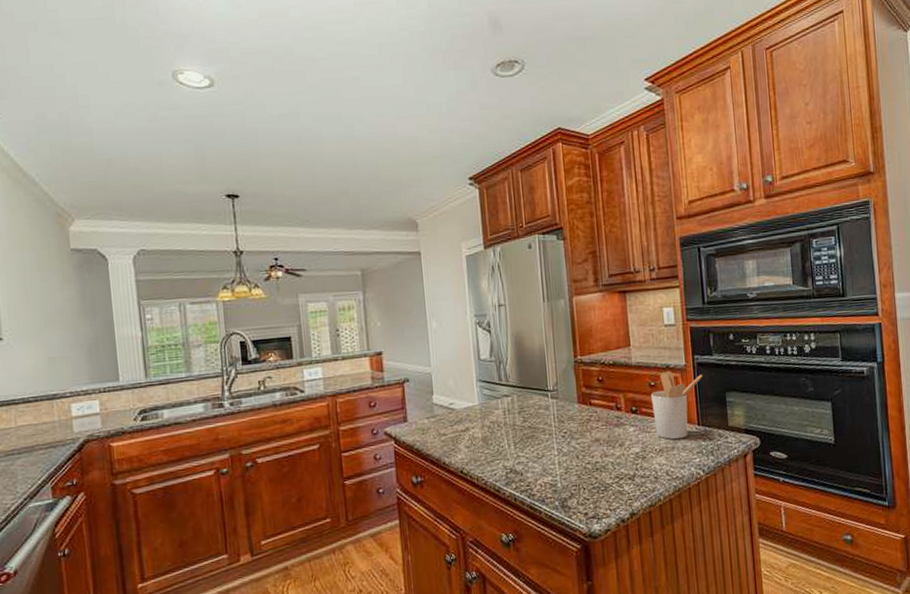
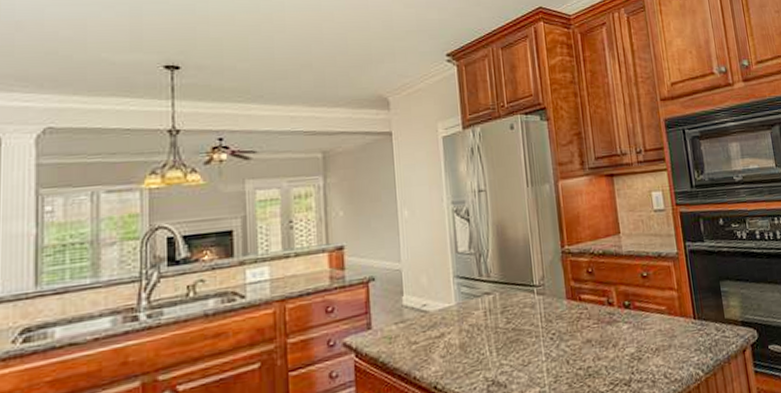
utensil holder: present [650,370,703,440] -> none [643,259,696,336]

